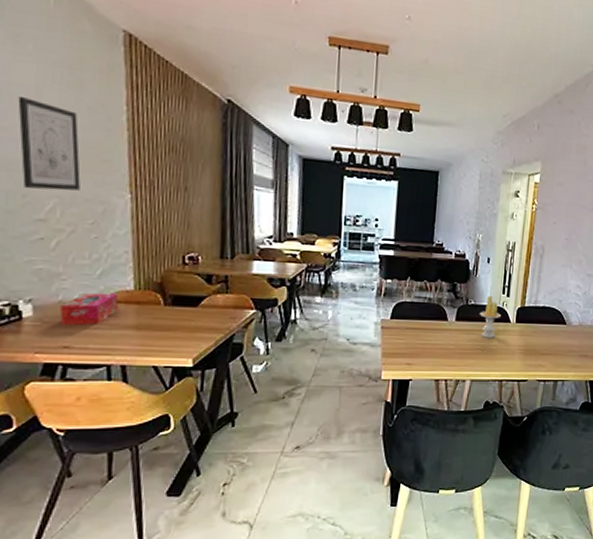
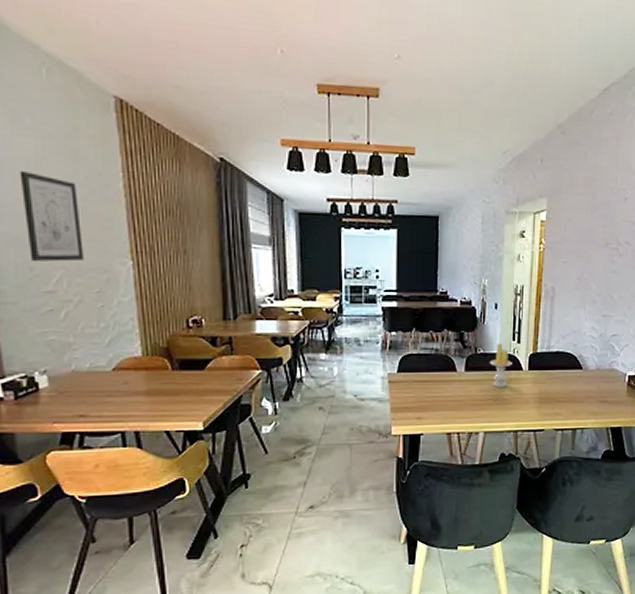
tissue box: present [60,293,118,326] -> none [73,360,127,394]

